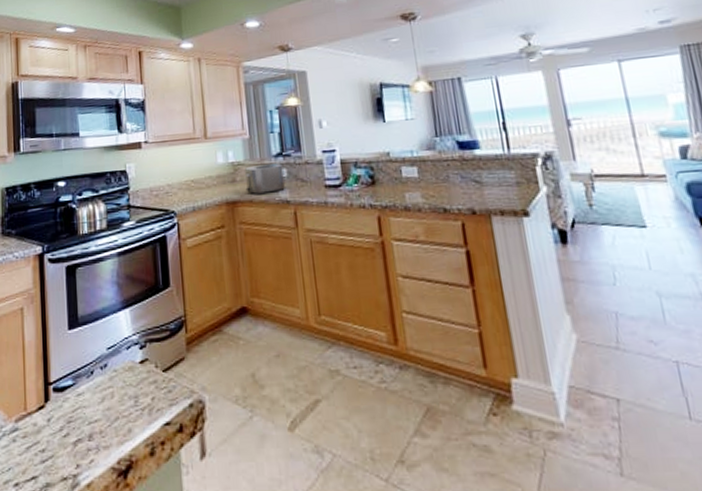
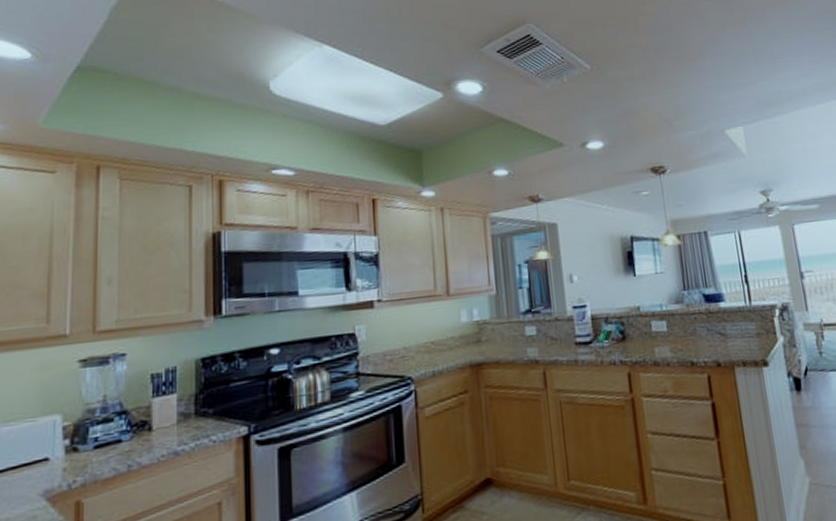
toaster: present [245,163,285,195] -> none [491,321,534,356]

